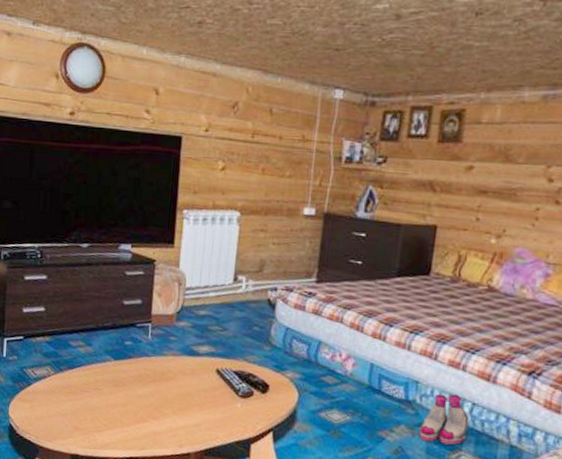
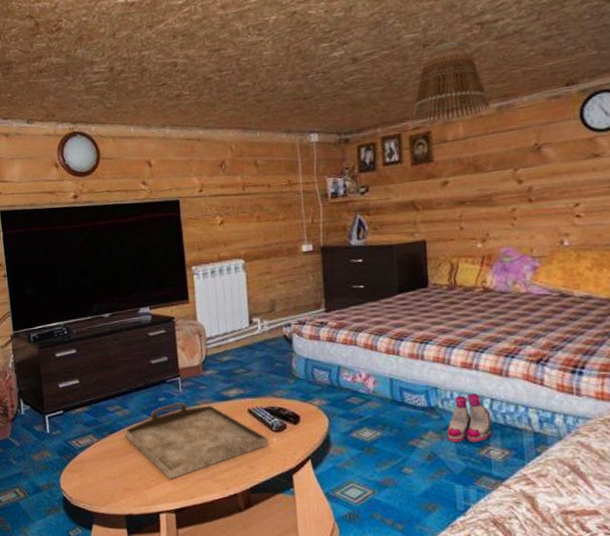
serving tray: none [83,349,232,427] -> present [124,403,269,480]
lamp shade: none [448,15,536,100] -> present [412,42,491,122]

